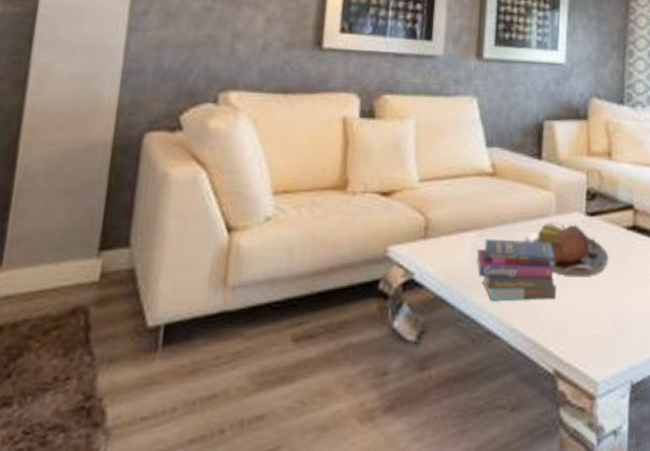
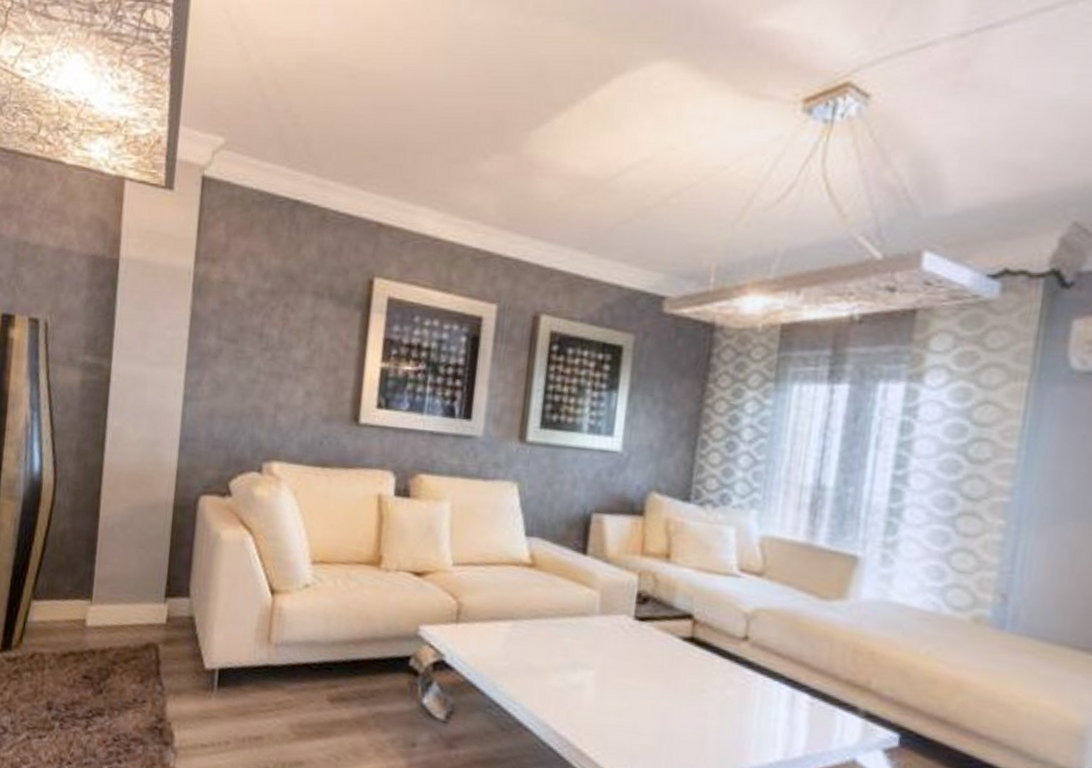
books: present [476,238,556,302] -> none [509,630,596,701]
serving tray: present [524,222,609,276] -> none [562,621,659,683]

